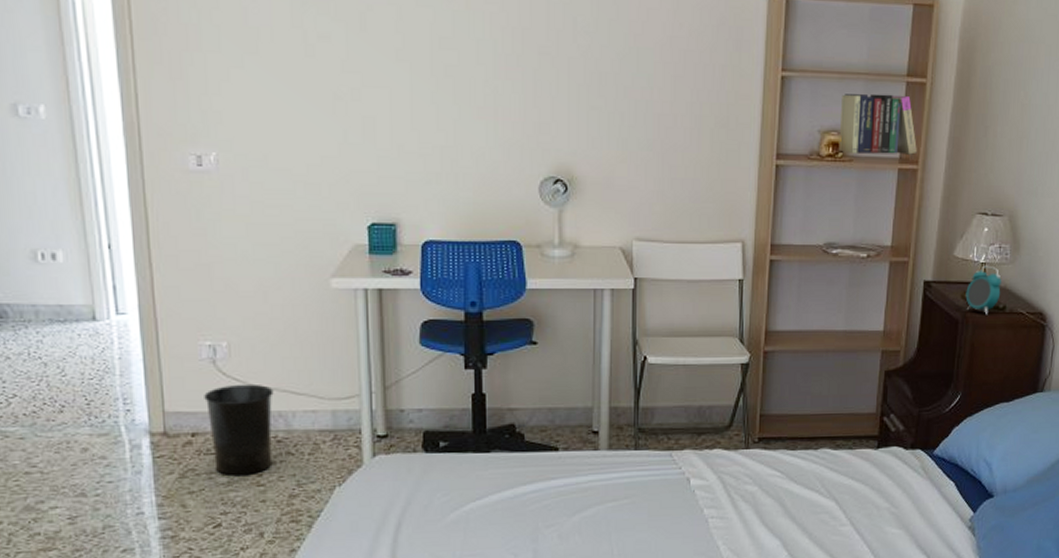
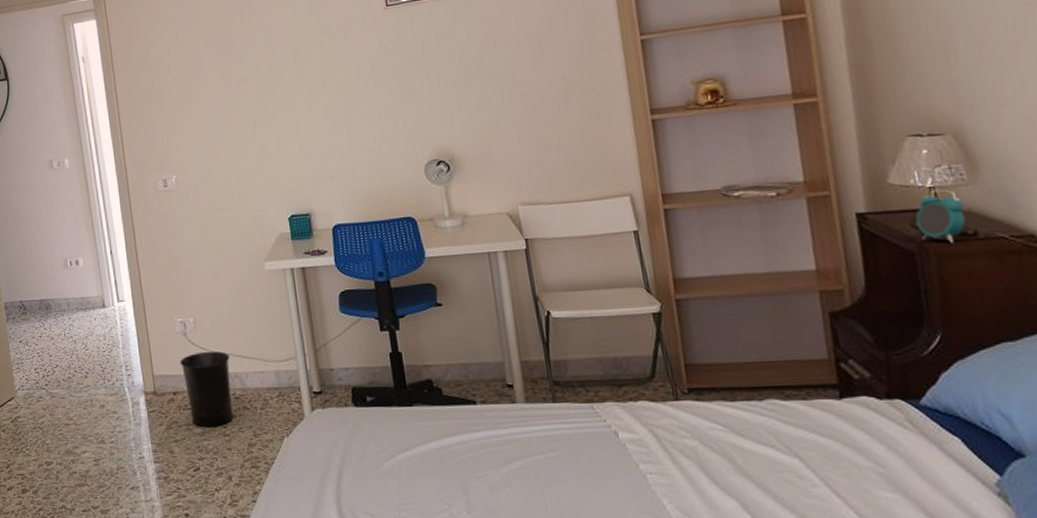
books: present [838,93,918,155] -> none [710,32,814,98]

